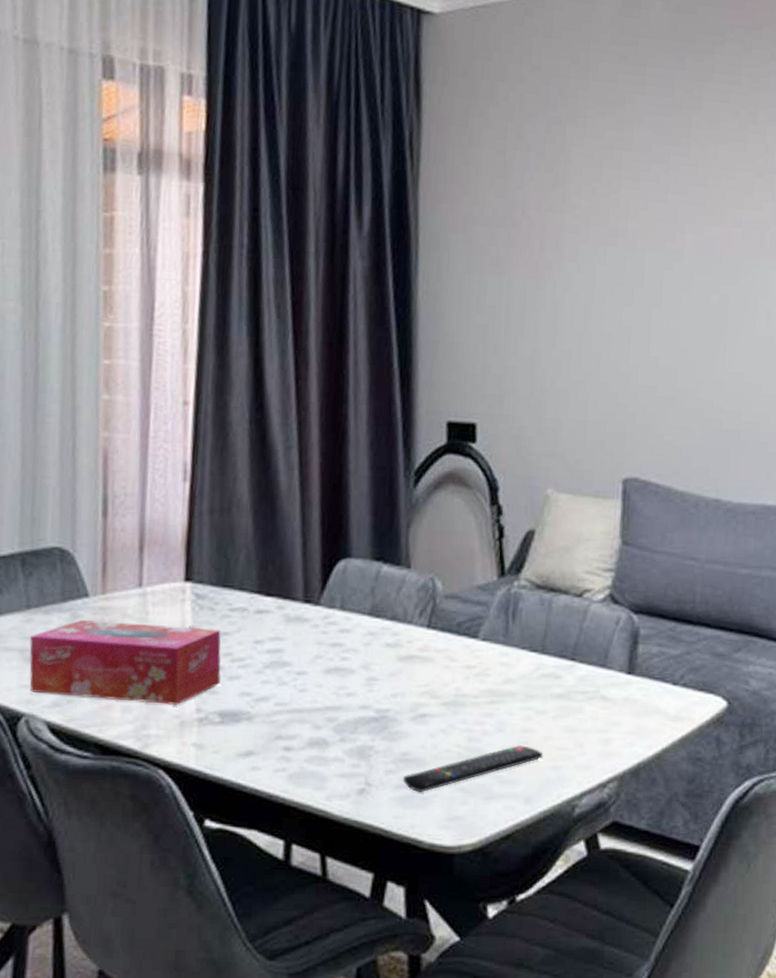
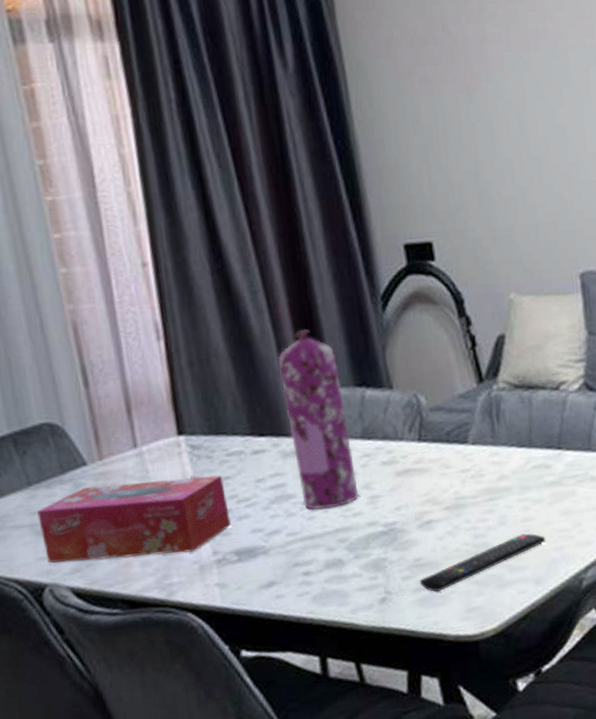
gas cylinder: none [297,492,359,684] -> present [279,329,359,510]

